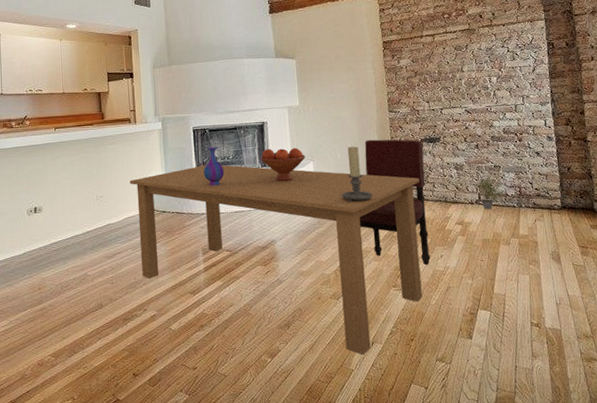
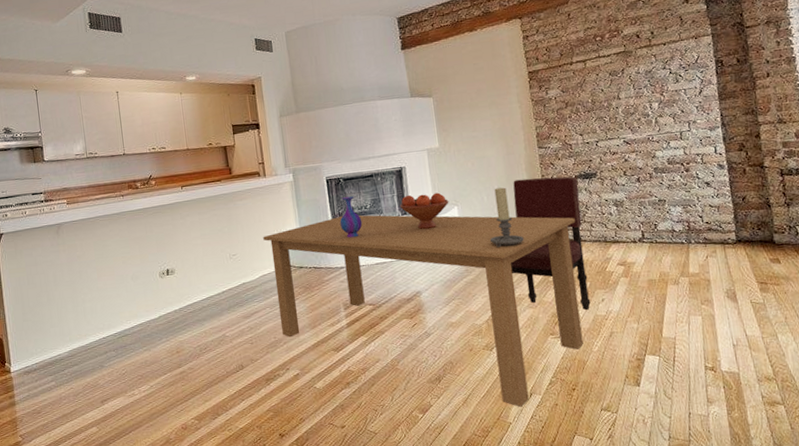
potted plant: present [474,175,504,210] -> none [636,211,671,248]

